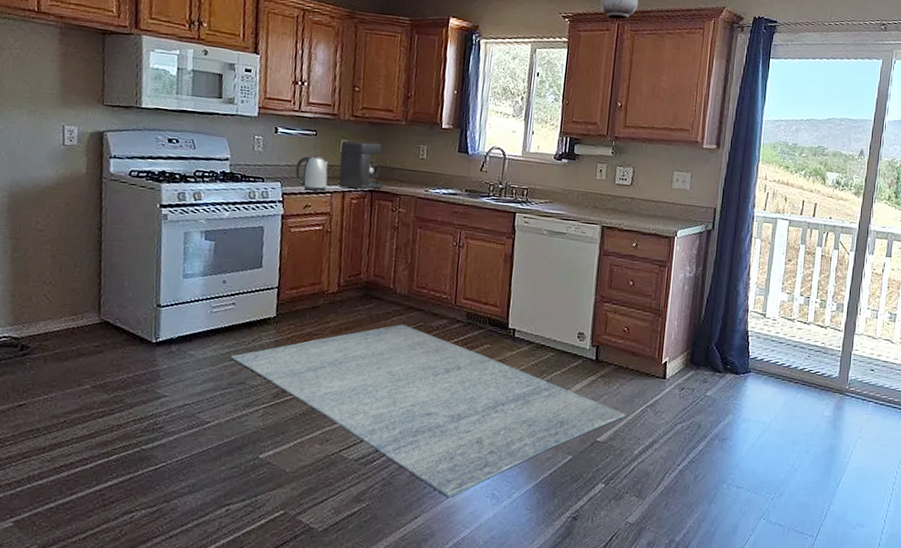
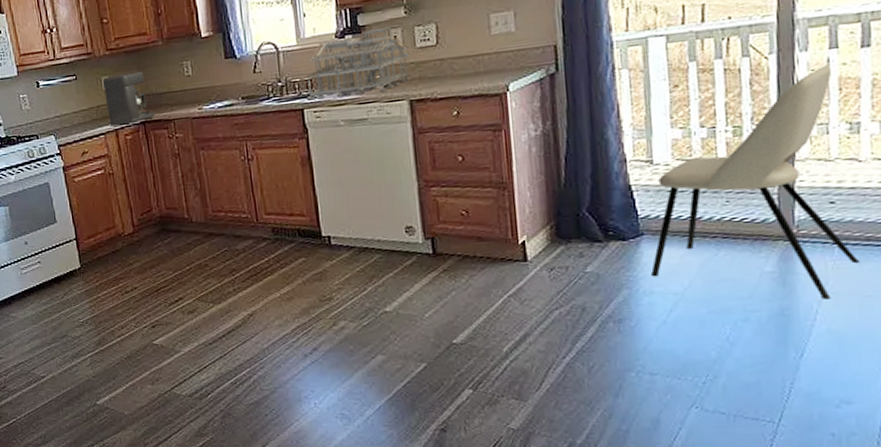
rug: present [231,324,626,498] -> none [49,253,484,423]
kettle: present [295,155,328,192] -> none [64,99,100,137]
dish rack: none [519,159,611,214] -> present [301,26,412,101]
dining chair: none [751,267,886,443] -> present [651,64,859,299]

